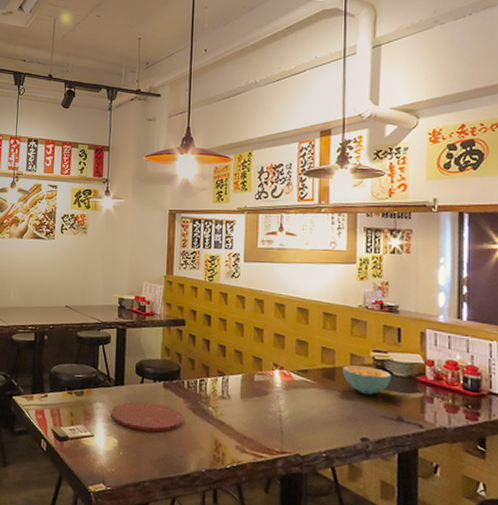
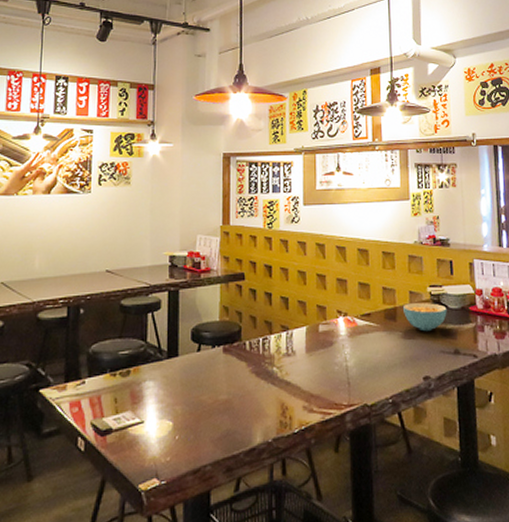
plate: present [111,401,184,432] -> none [163,371,247,406]

